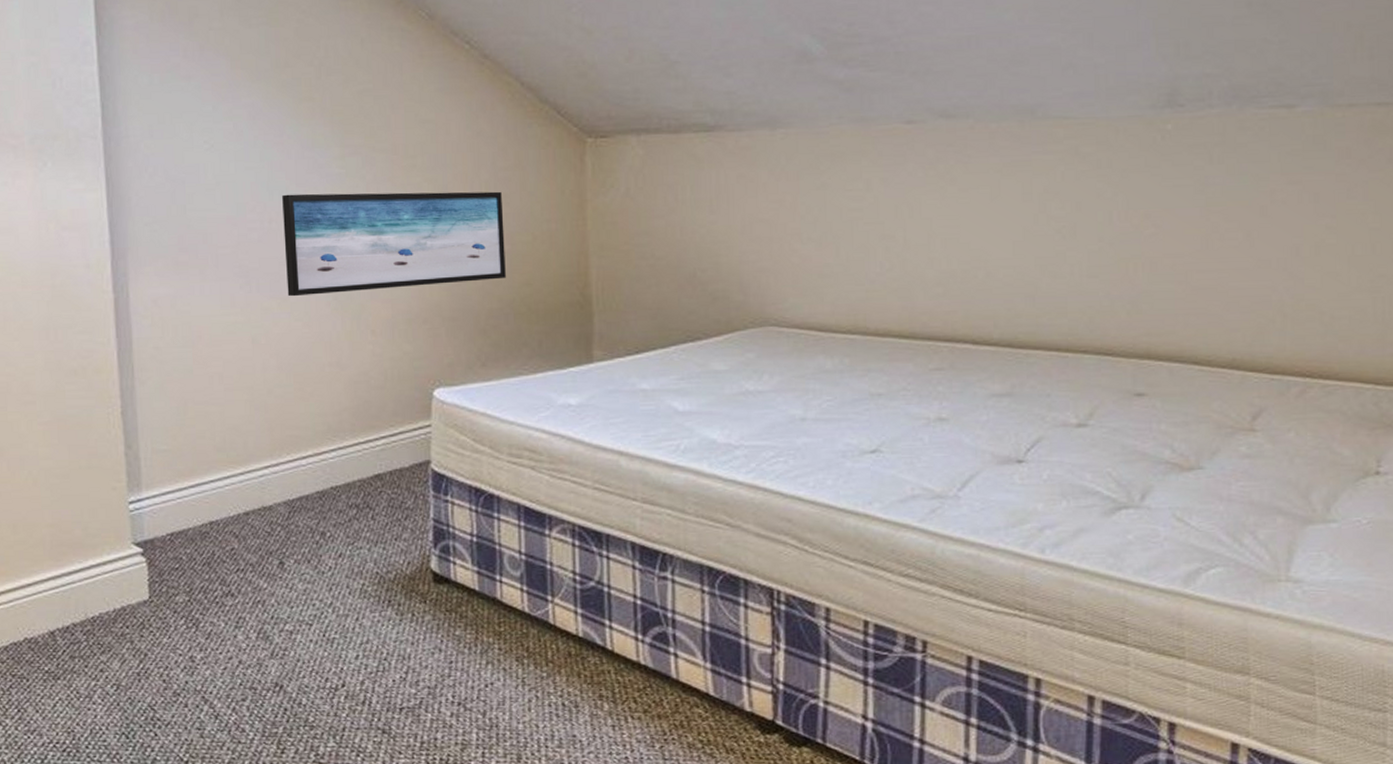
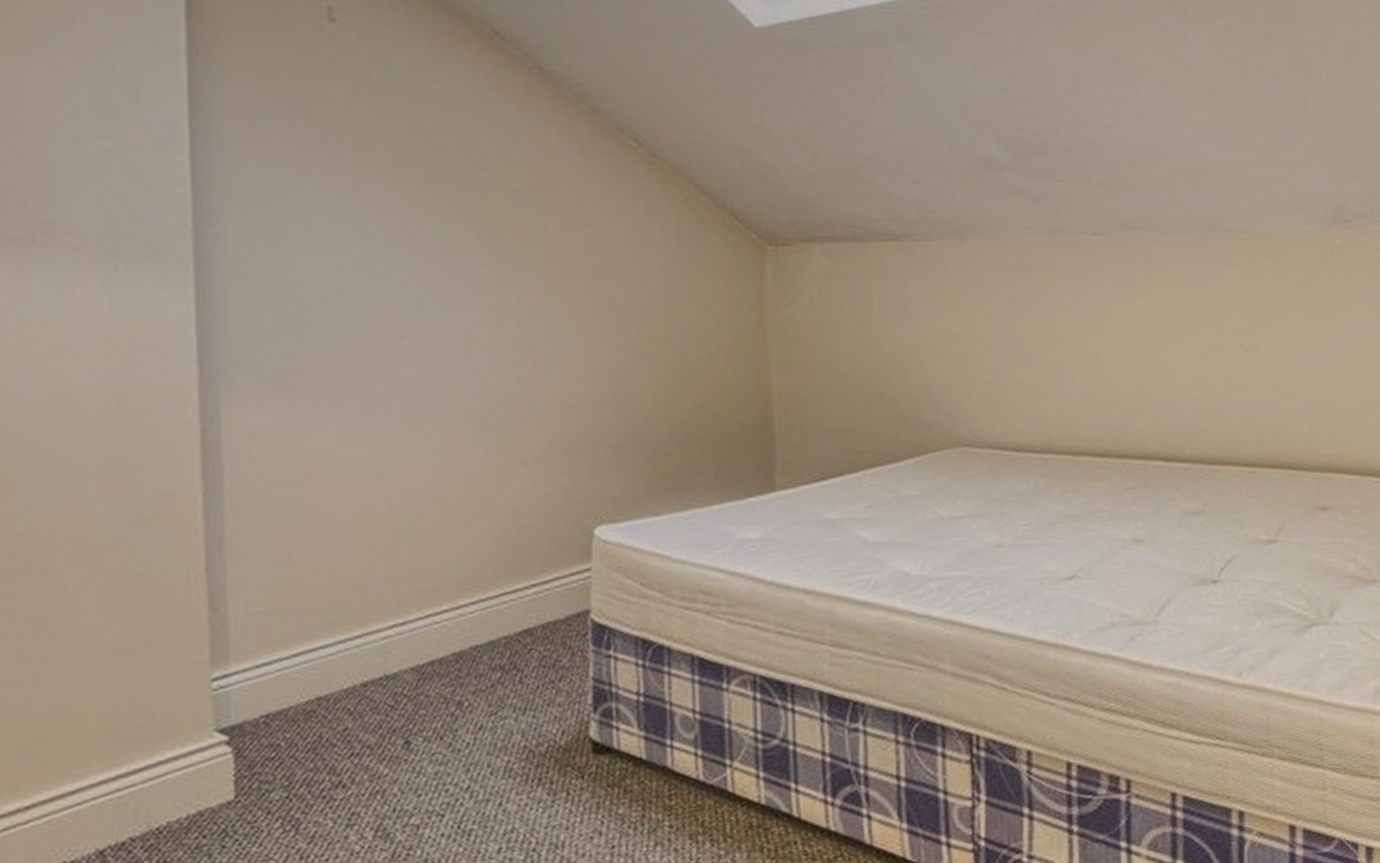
wall art: present [282,191,506,297] -> none [417,303,678,424]

